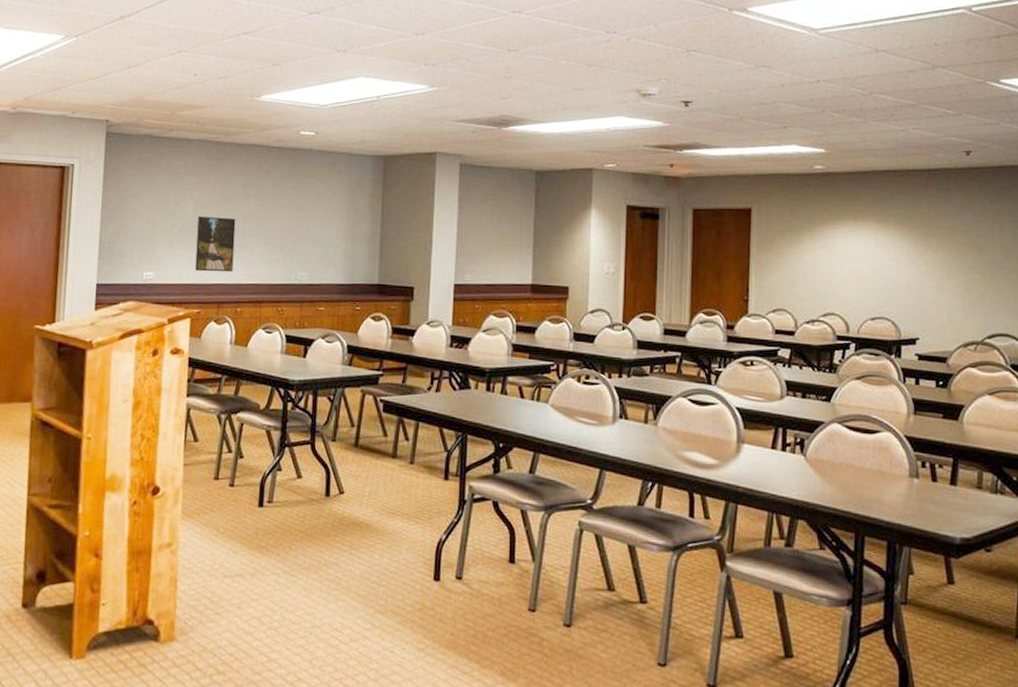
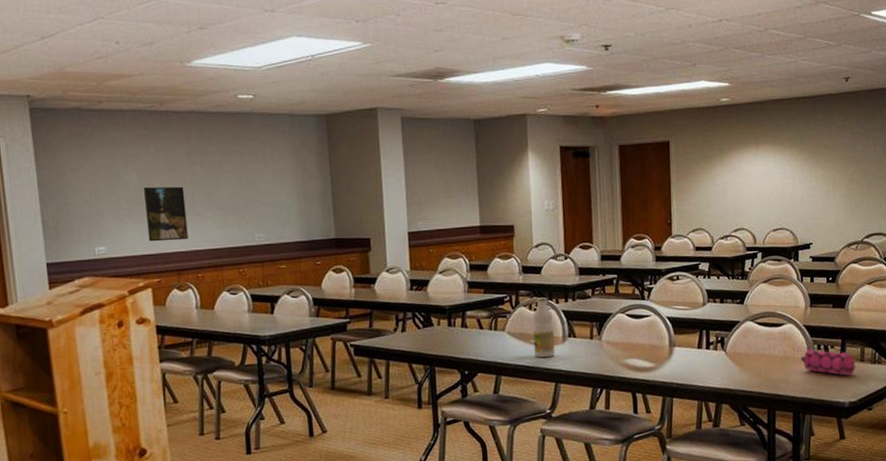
bottle: none [579,370,604,438] -> present [532,297,555,358]
pencil case: none [899,462,971,505] -> present [800,346,856,376]

